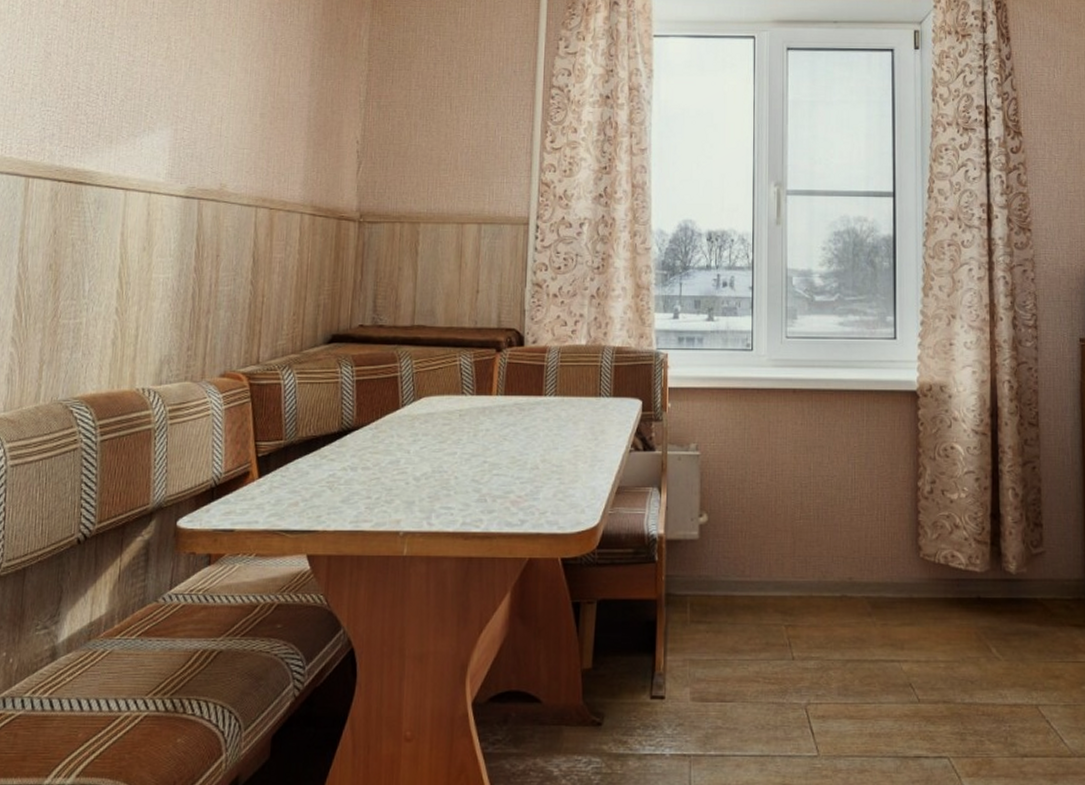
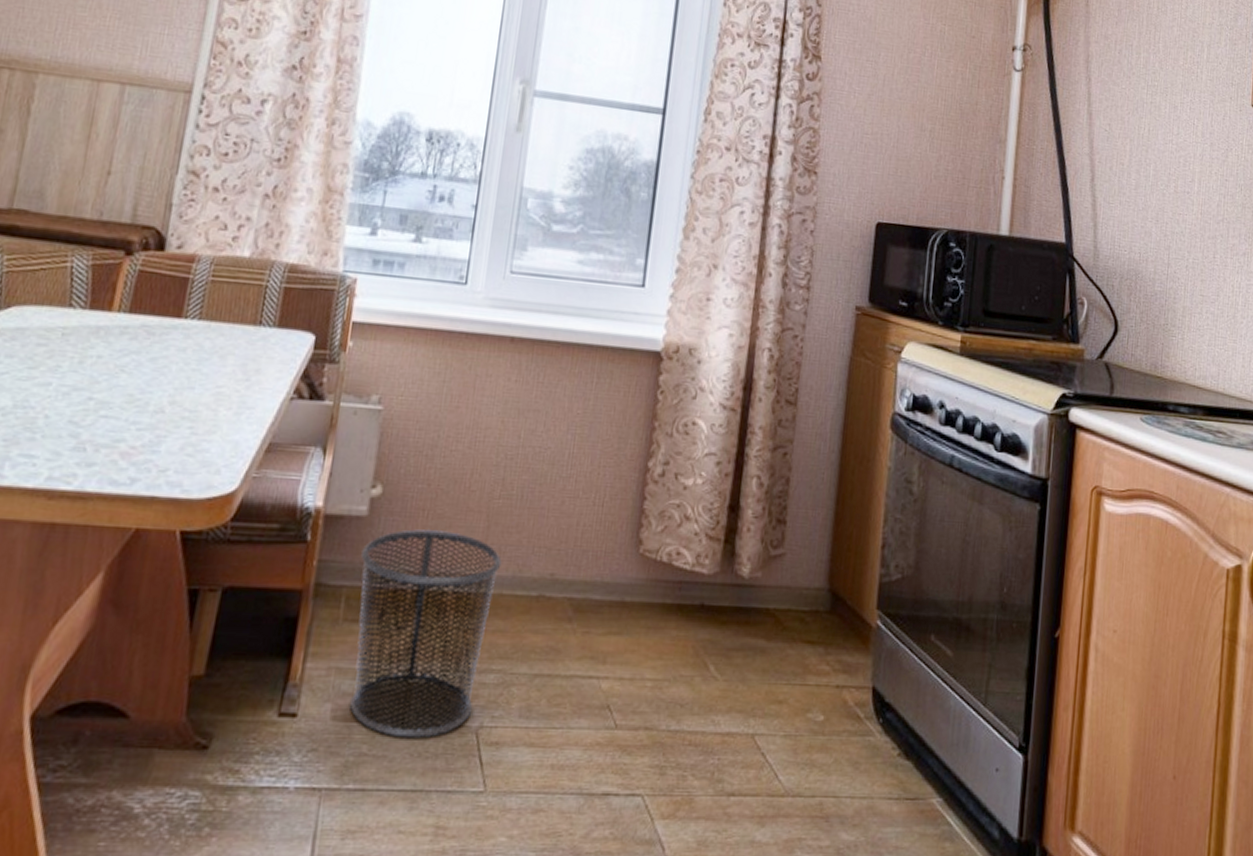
waste bin: none [698,547,809,714] -> present [350,529,502,739]

